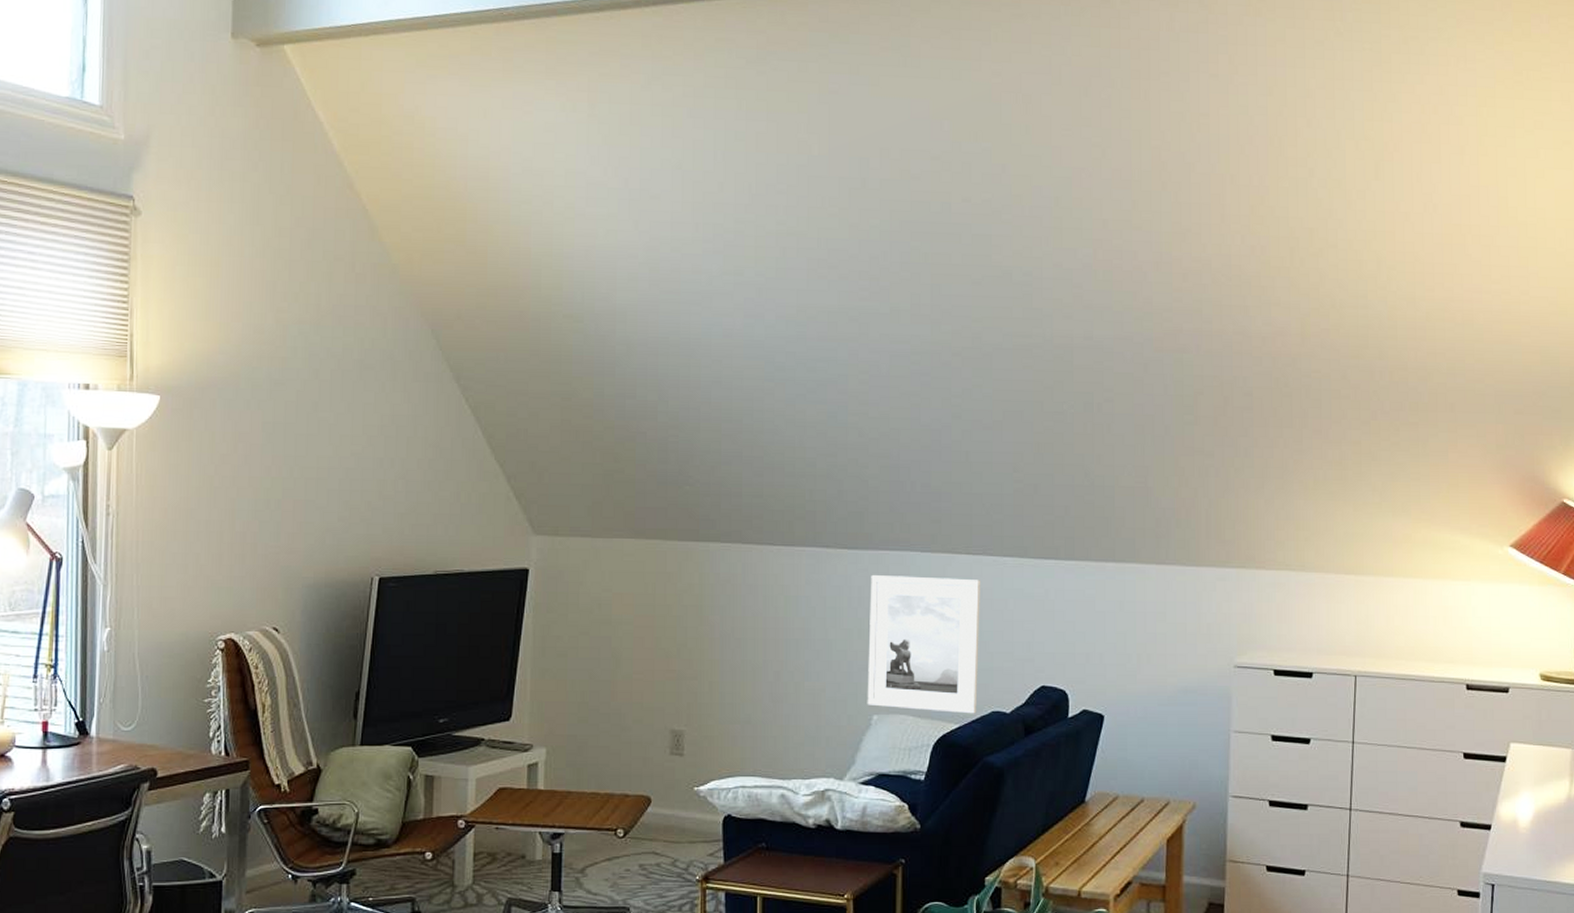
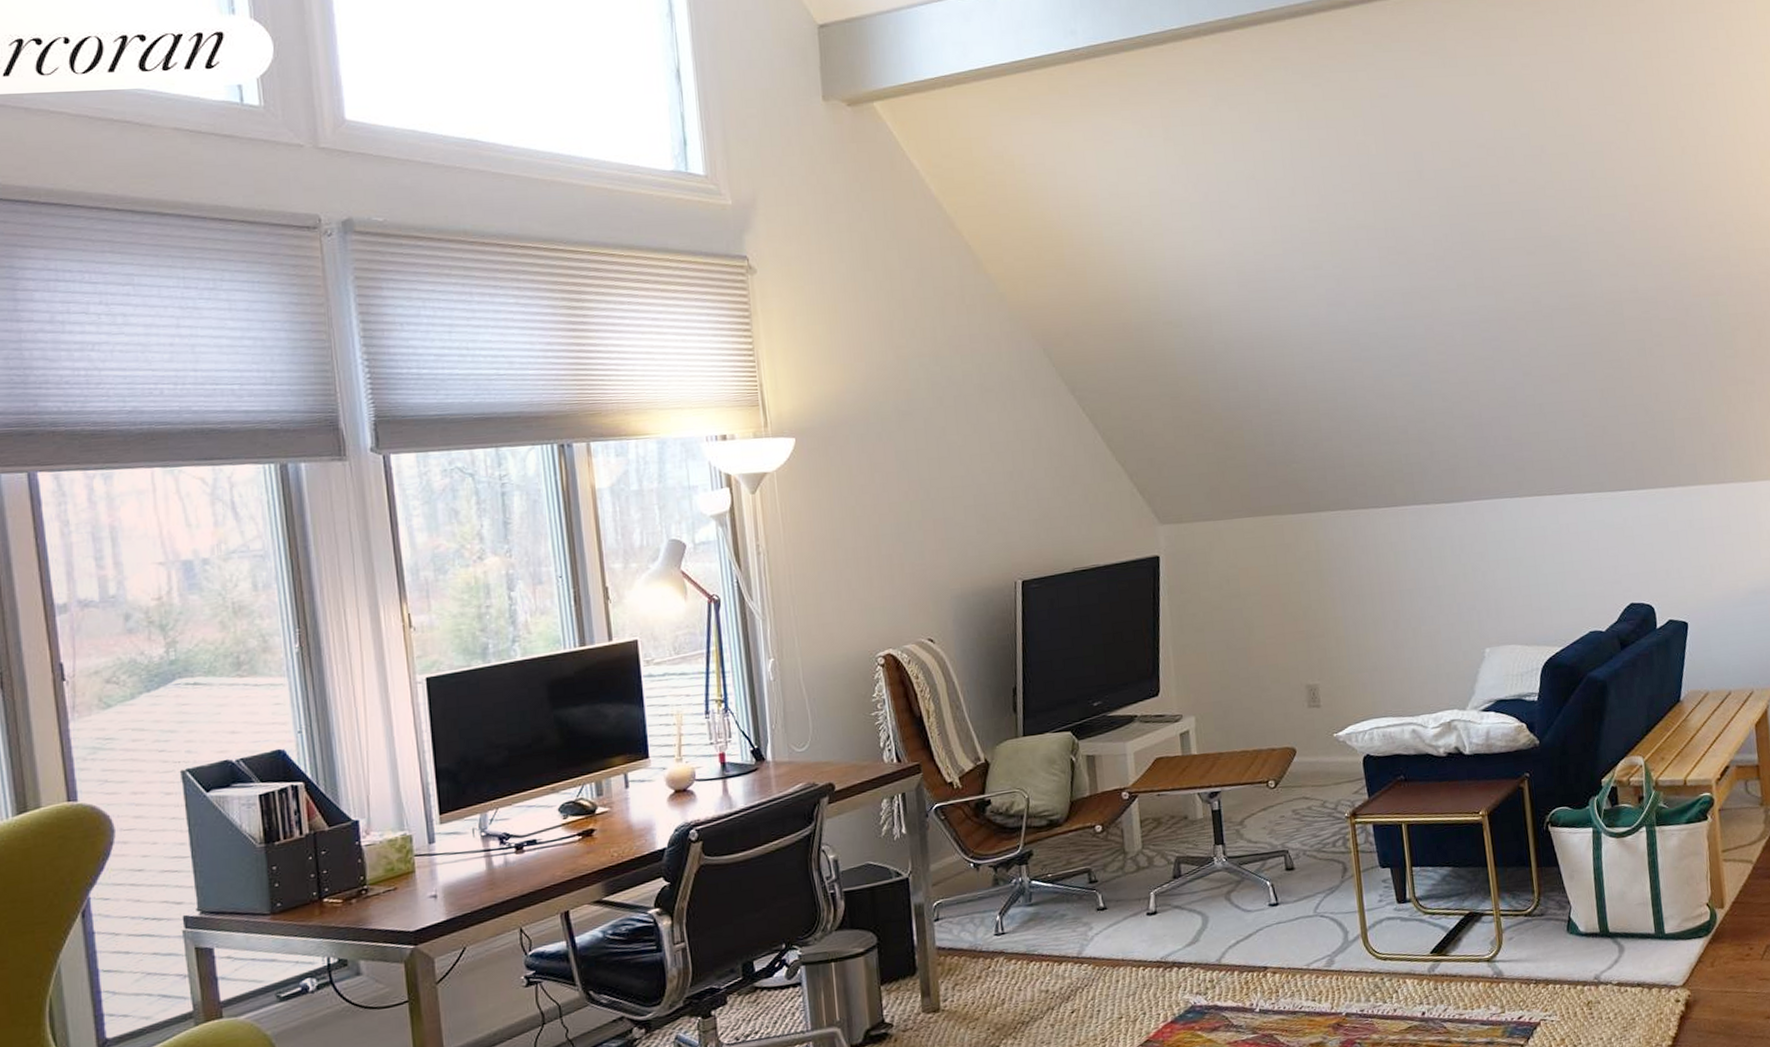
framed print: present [867,574,980,714] -> none [1469,516,1576,641]

